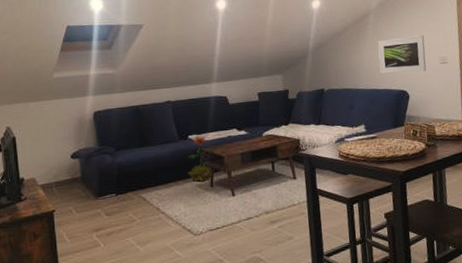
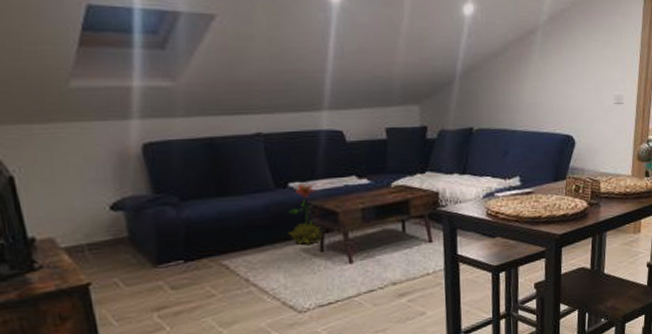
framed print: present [378,35,427,74] -> none [543,65,600,113]

